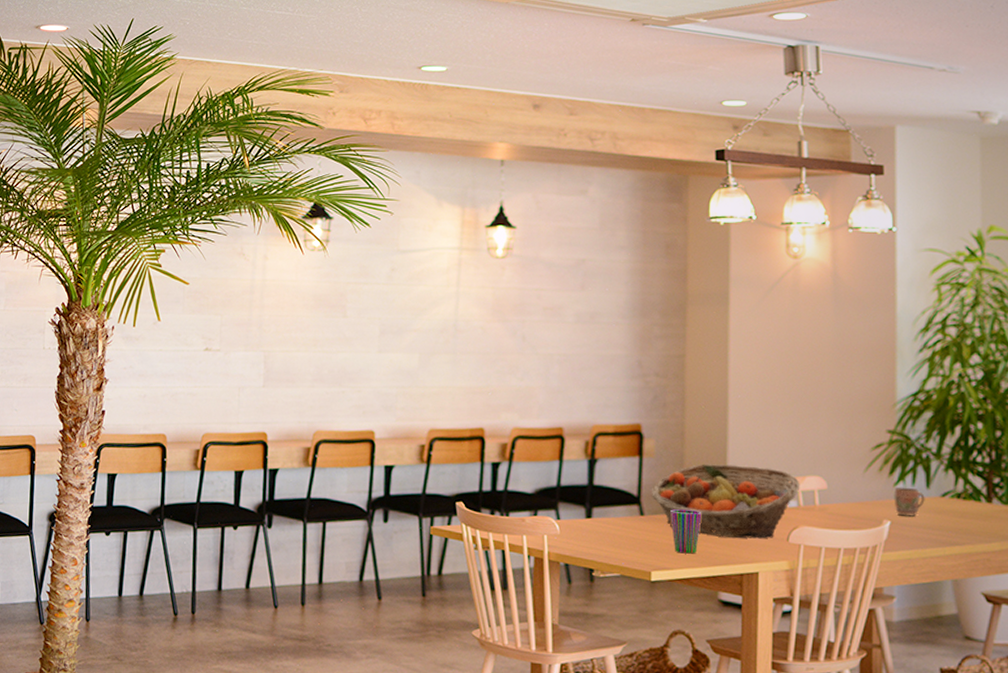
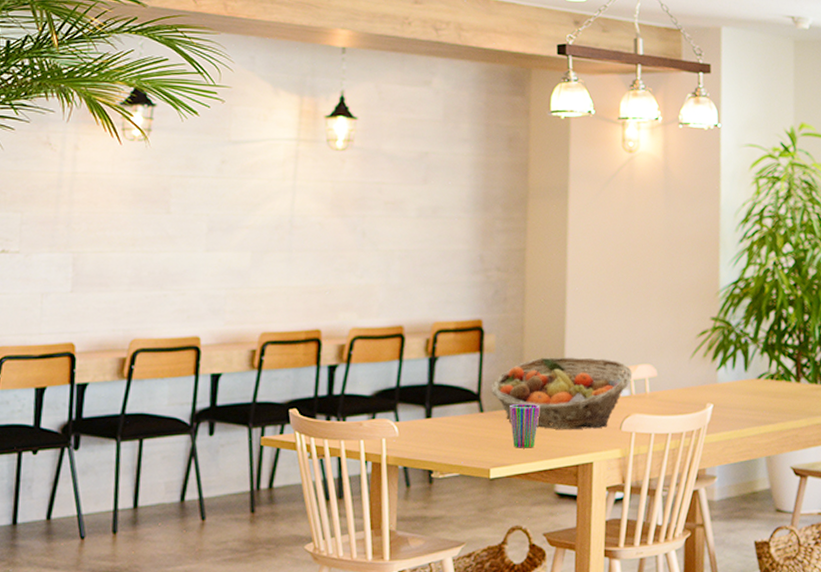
mug: present [894,487,925,517] -> none [716,371,743,399]

